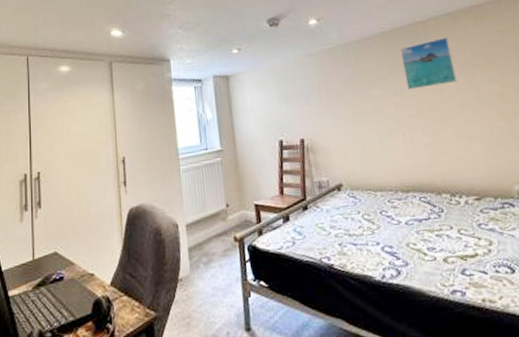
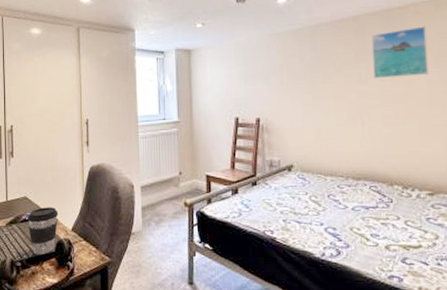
coffee cup: none [58,260,95,321] -> present [27,207,59,255]

